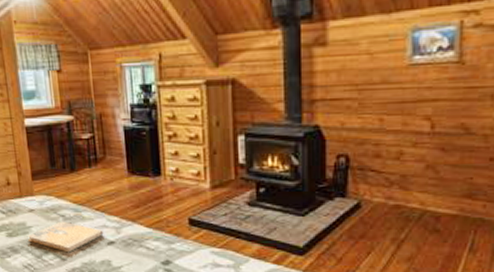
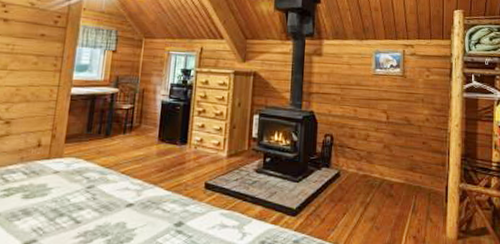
book: present [28,221,104,253] -> none [45,183,125,215]

